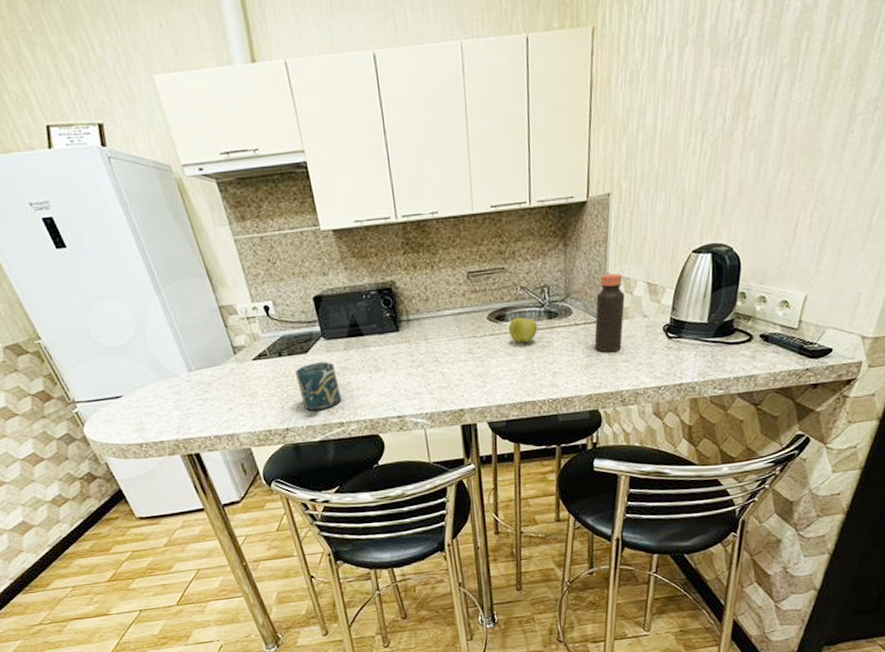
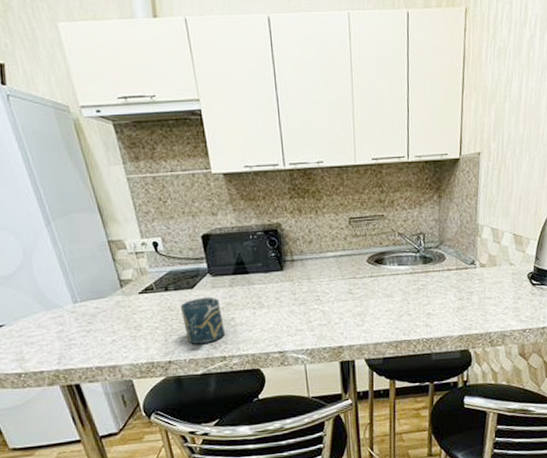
apple: present [508,317,538,343] -> none [386,261,414,285]
bottle: present [594,273,625,352] -> none [465,224,493,296]

